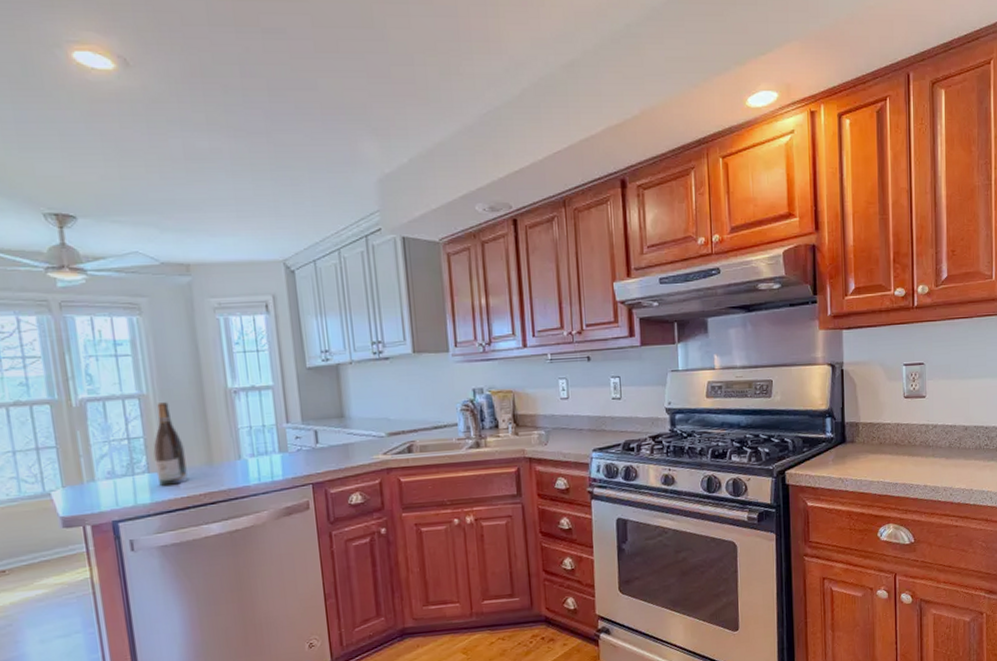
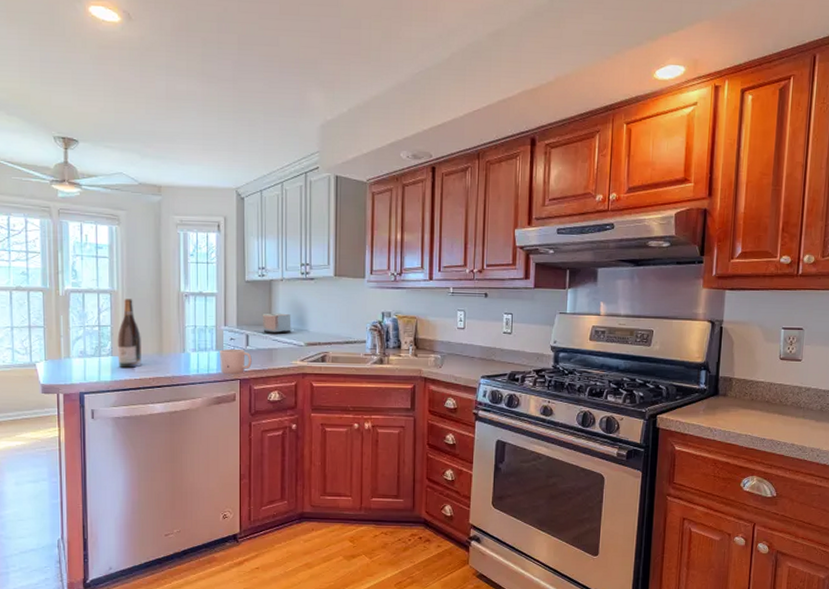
mug: none [284,447,325,480] -> present [220,348,252,375]
toaster: none [331,401,369,428] -> present [262,313,291,335]

